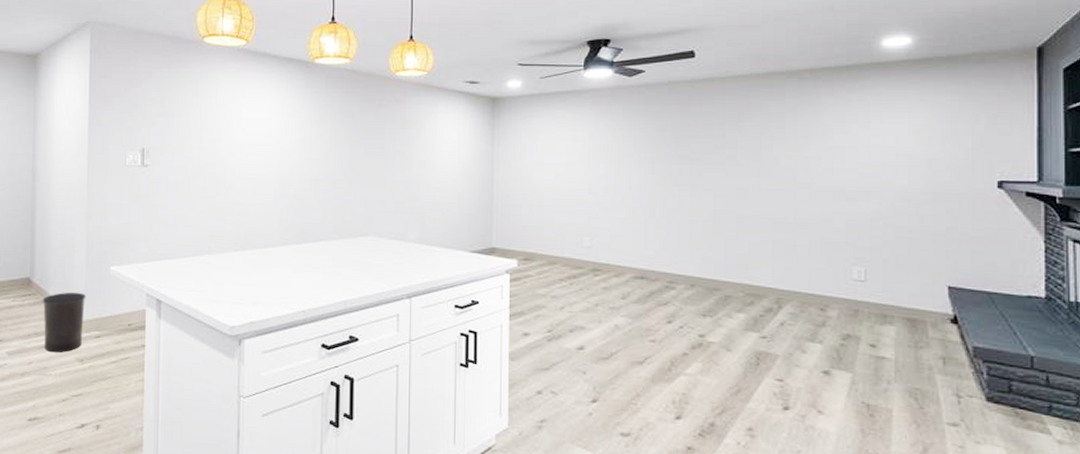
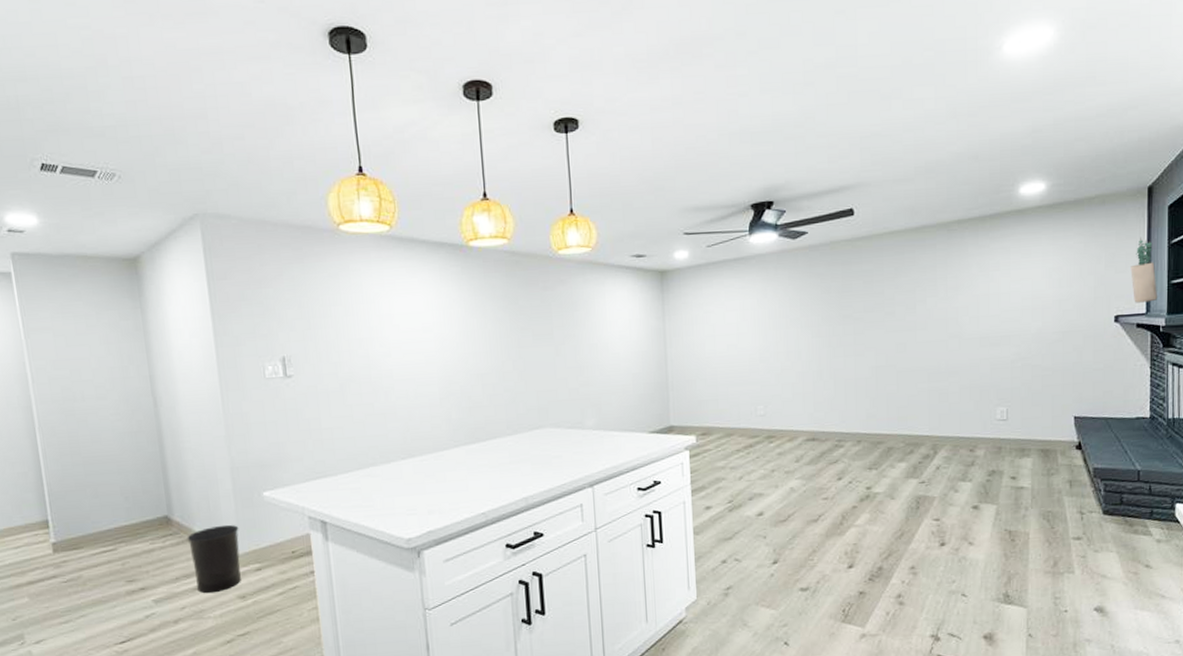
vase: none [1017,99,1053,170] -> present [1130,237,1158,303]

